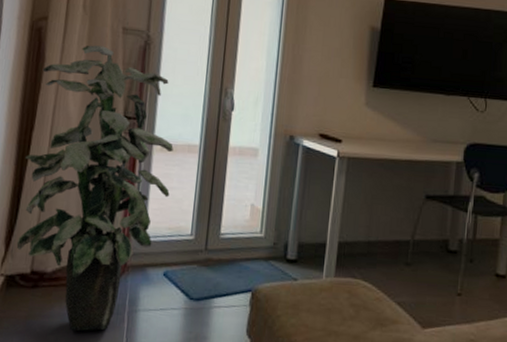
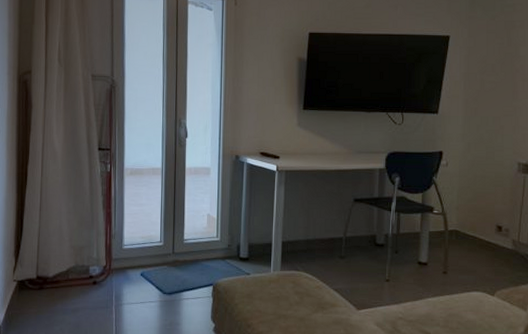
indoor plant: present [16,45,173,332] -> none [23,91,141,323]

